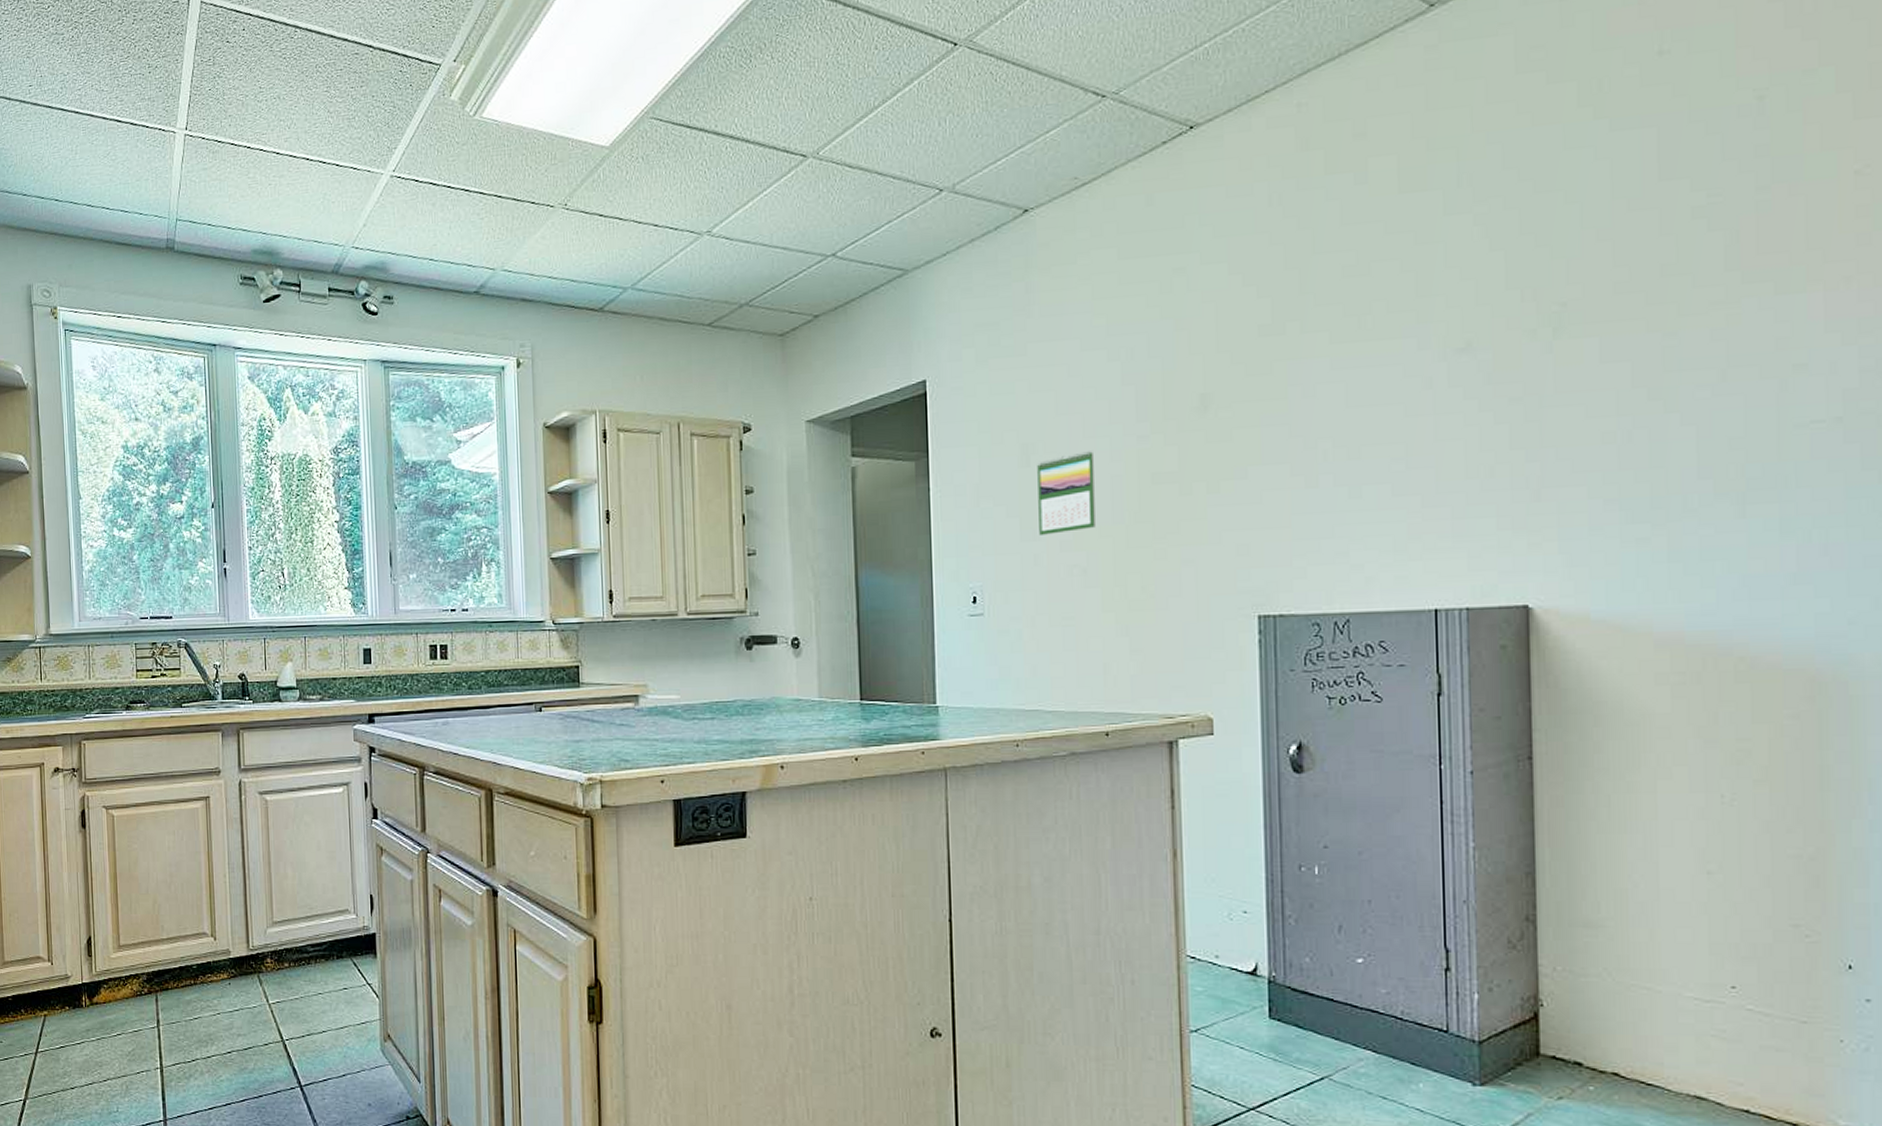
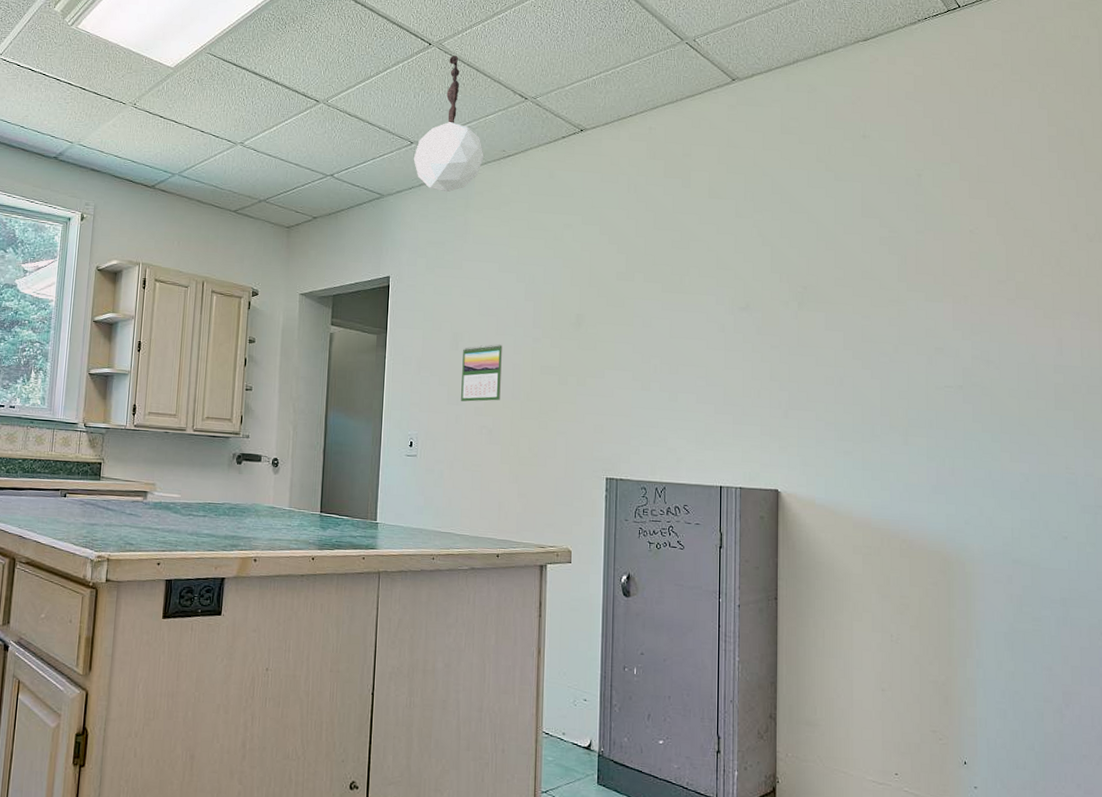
pendant lamp: none [945,53,1047,252] -> present [413,55,484,193]

